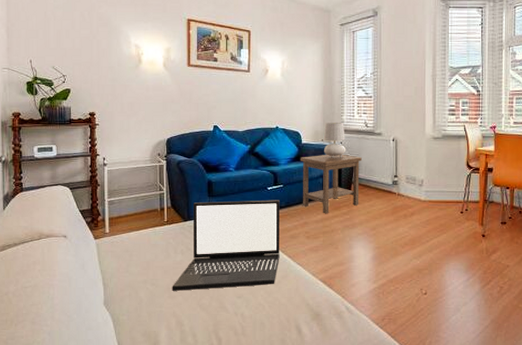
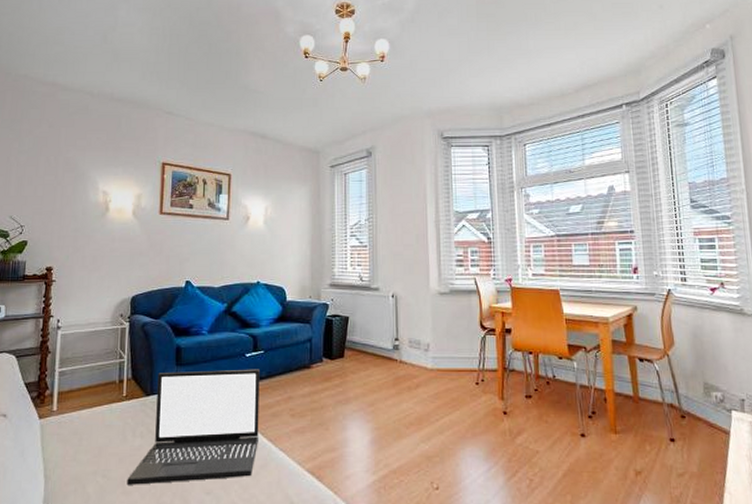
side table: present [300,154,362,214] -> none [284,313,356,387]
table lamp: present [323,123,346,158] -> none [311,276,338,318]

